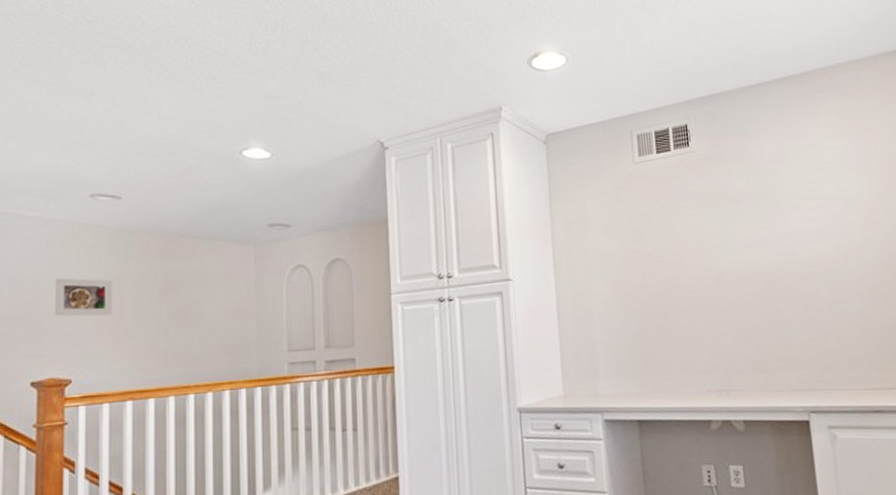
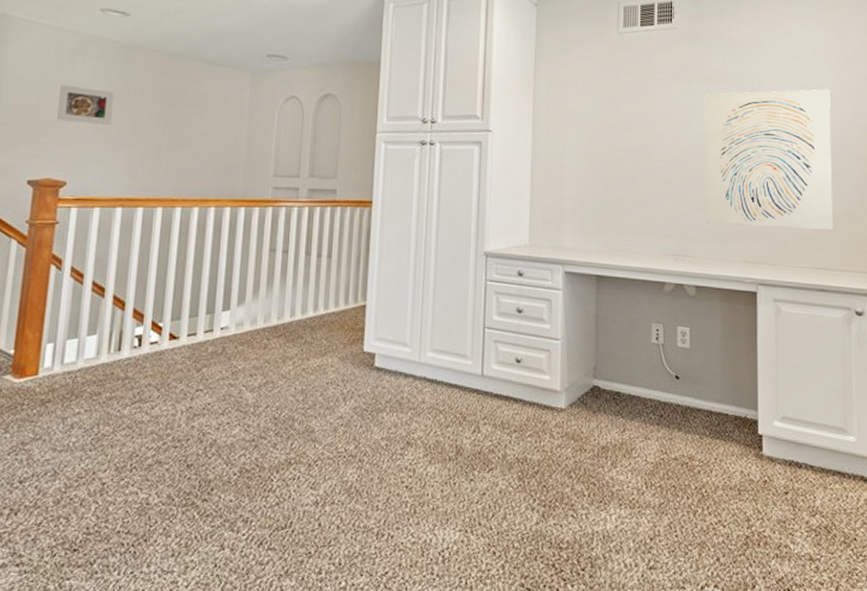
wall art: none [731,198,883,353] -> present [704,89,834,230]

